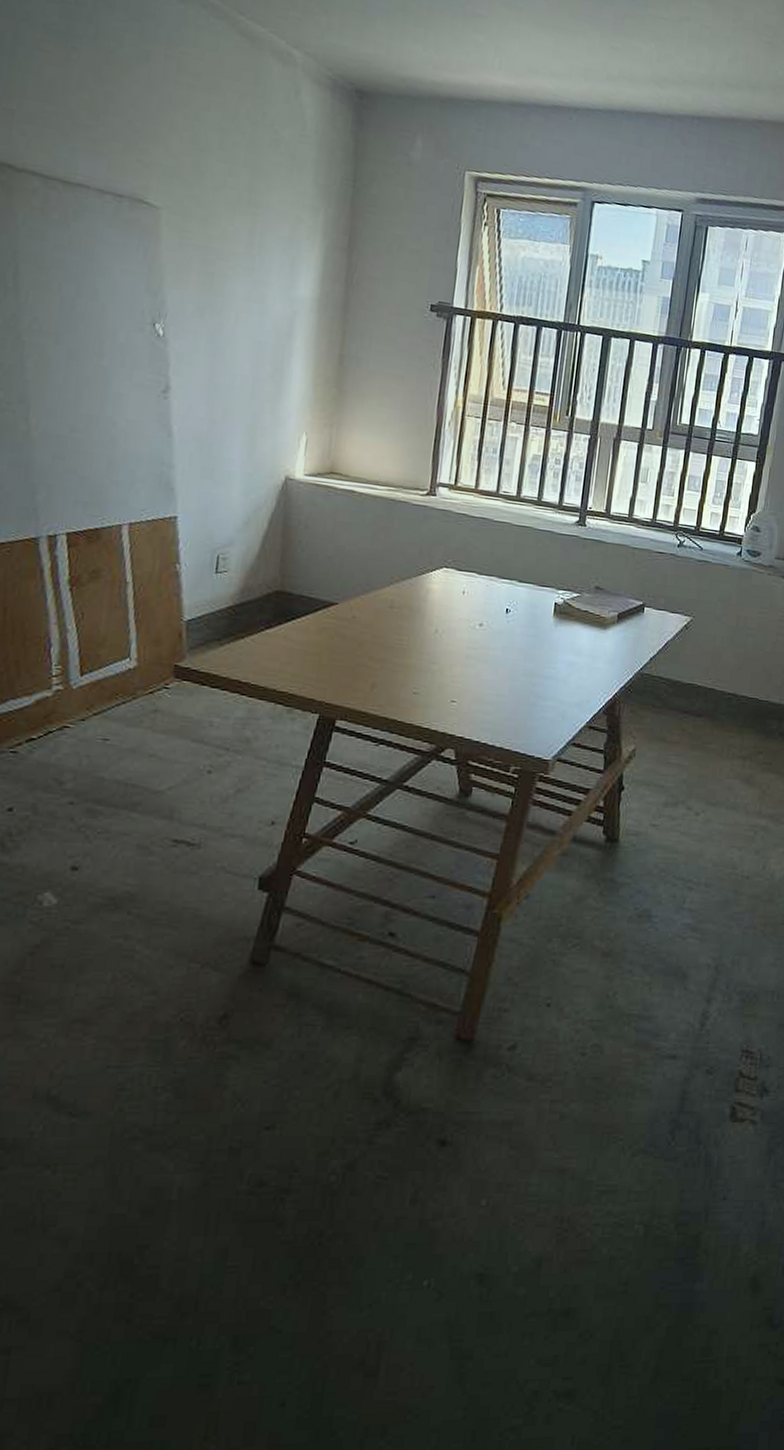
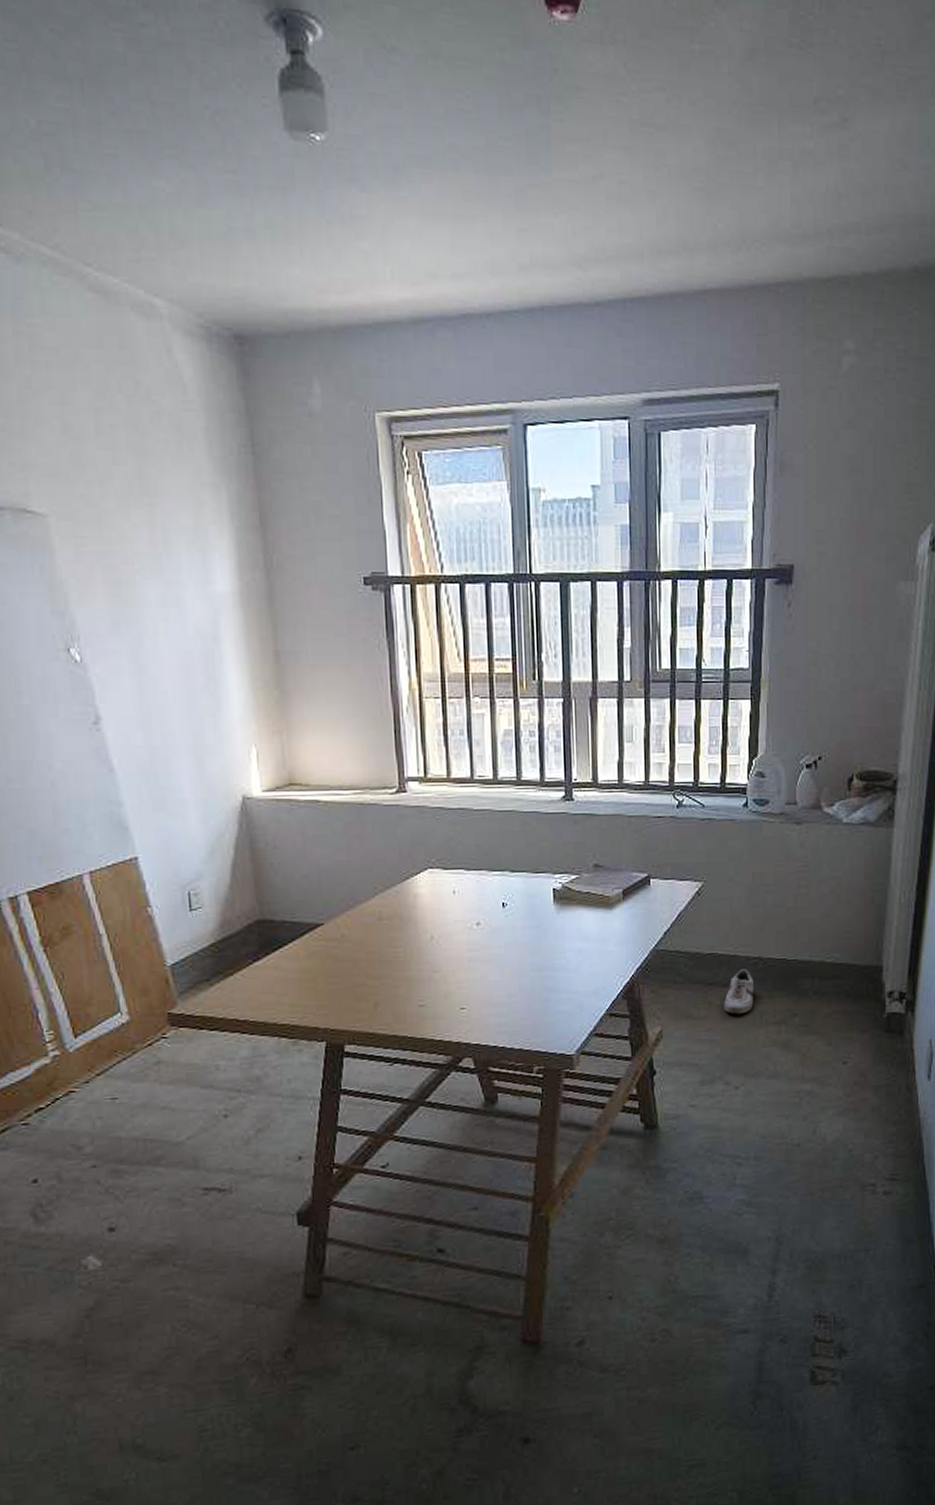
sneaker: none [695,702,726,745] -> present [724,969,754,1015]

